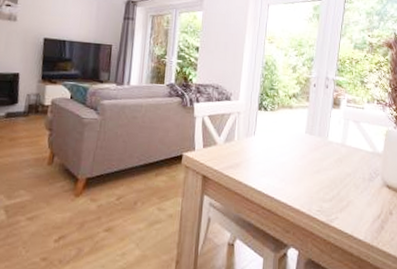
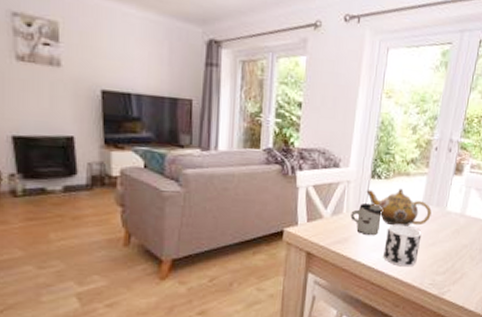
cup: none [241,132,269,162] -> present [350,203,382,236]
teapot: none [254,120,314,154] -> present [366,189,432,226]
cup: none [272,152,307,193] -> present [383,224,422,267]

